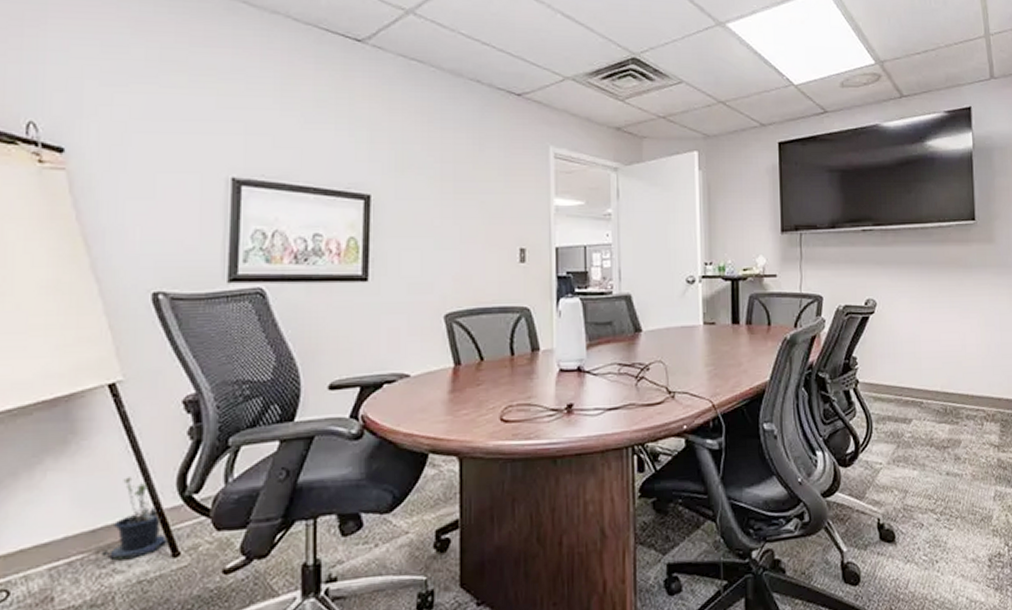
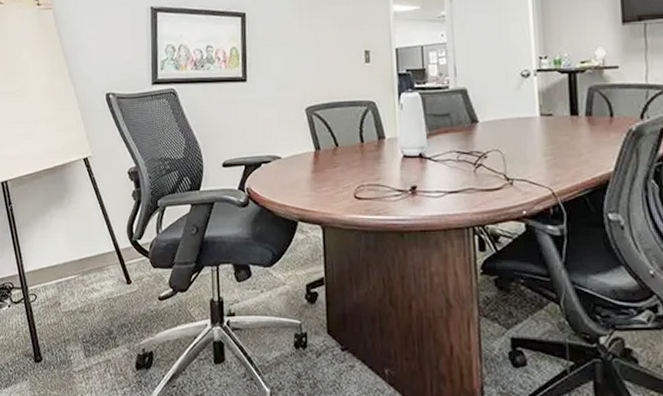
potted plant: present [102,477,168,561] -> none [85,224,123,283]

